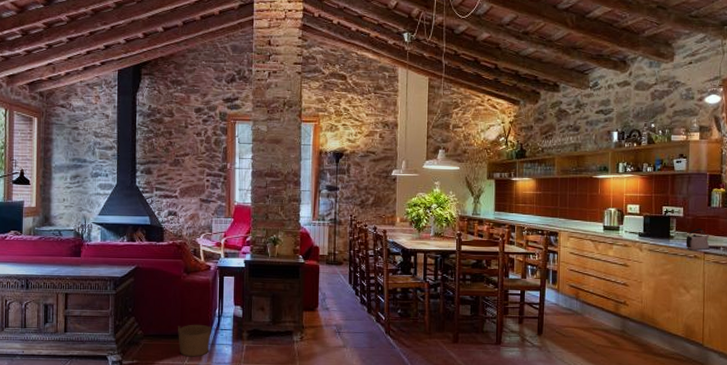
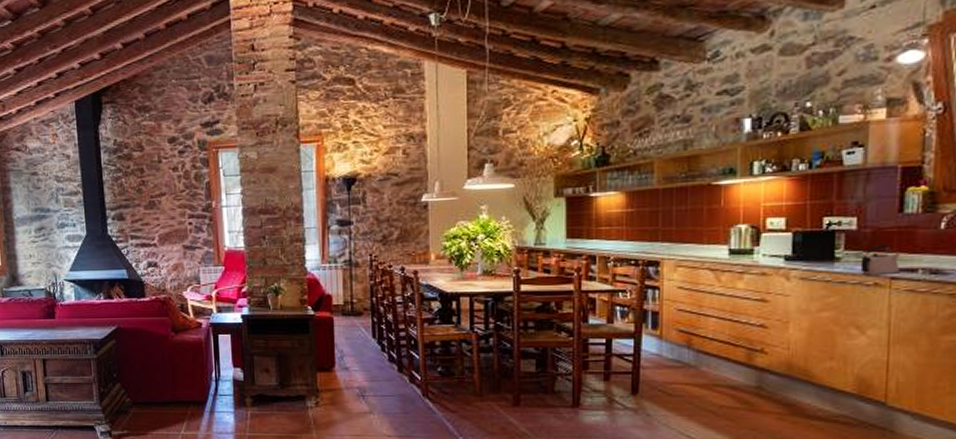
basket: present [178,324,212,357] -> none [170,389,210,426]

